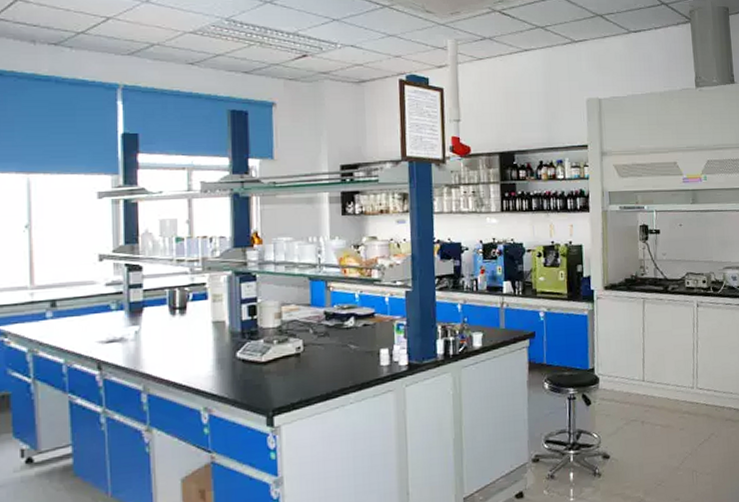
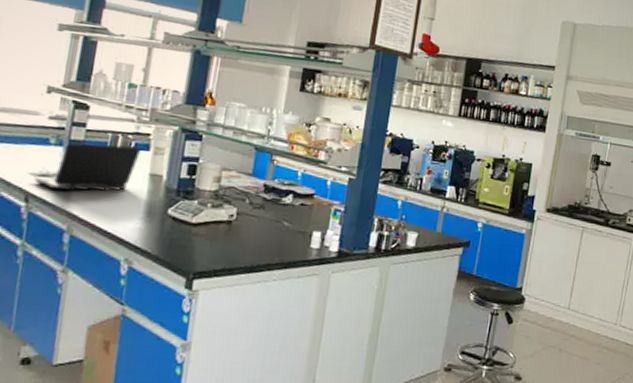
laptop: none [103,298,199,354] -> present [34,142,141,191]

